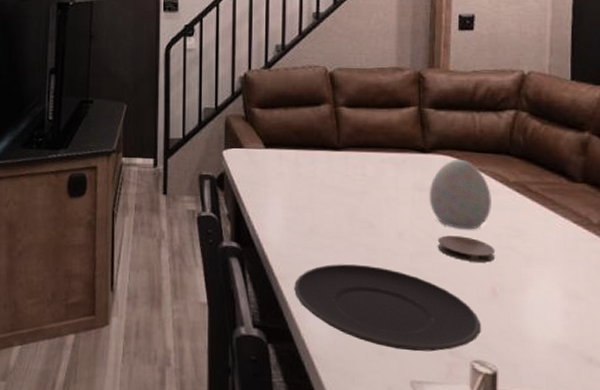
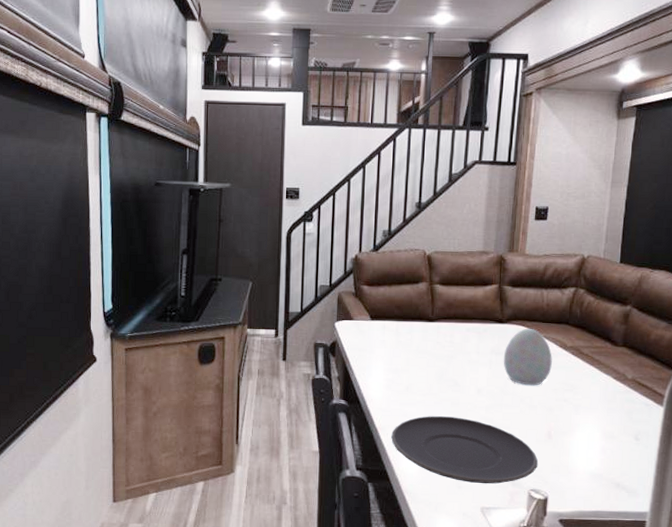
coaster: present [437,235,496,263] -> none [507,390,553,412]

